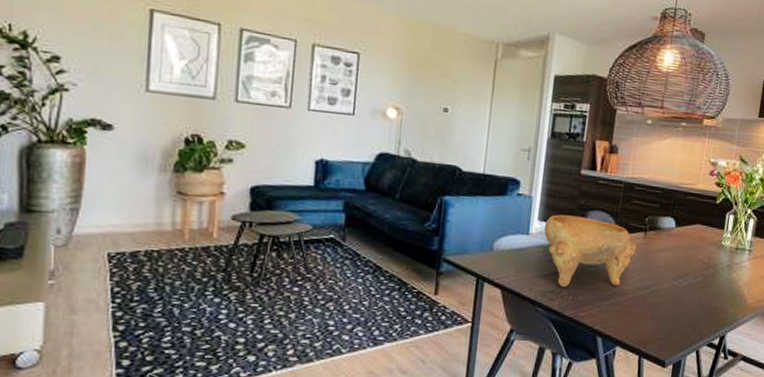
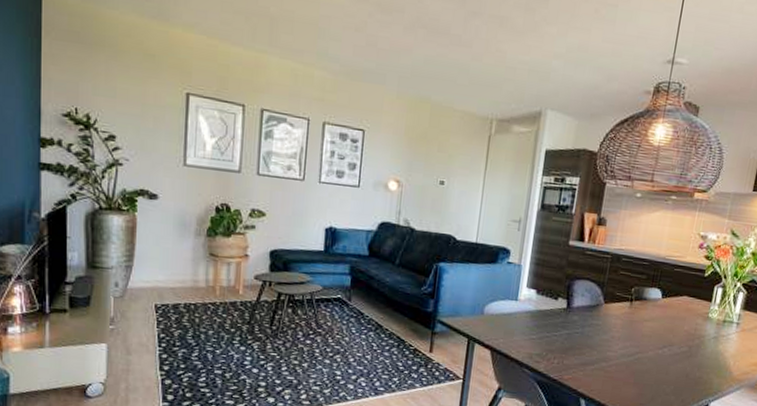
decorative bowl: present [544,214,637,287] -> none [532,282,623,352]

